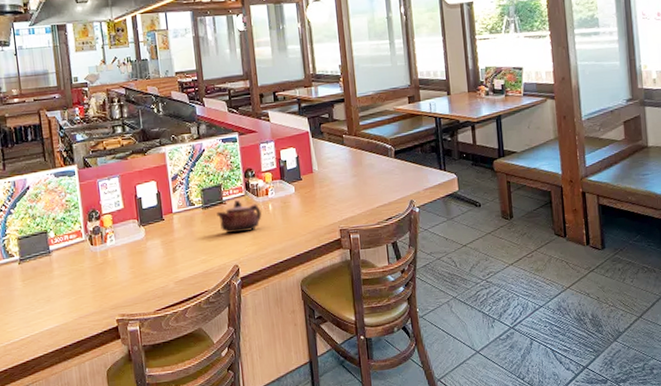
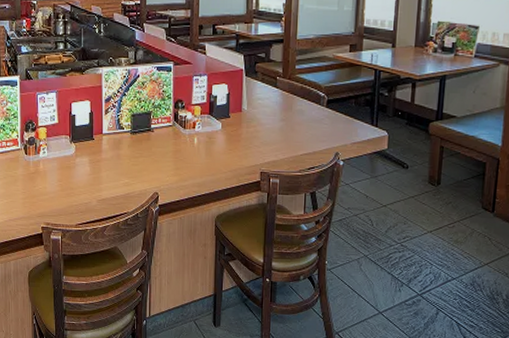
teapot: present [217,199,262,234] -> none [144,129,186,162]

